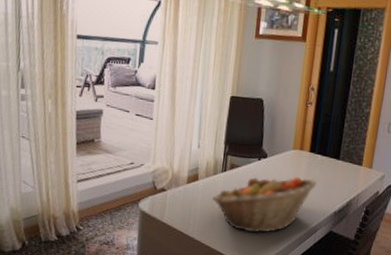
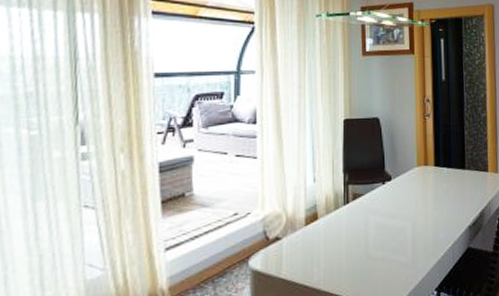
fruit basket: present [211,177,317,232] -> none [335,194,447,269]

